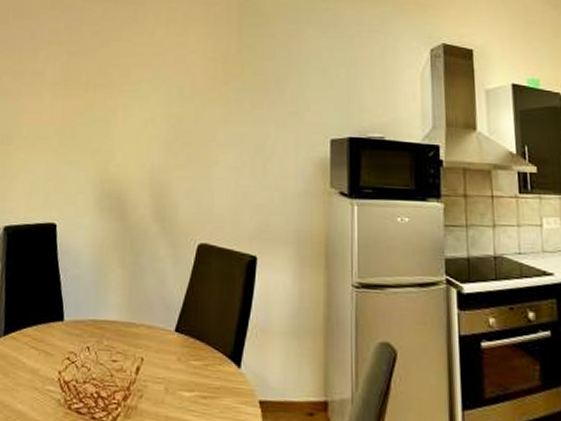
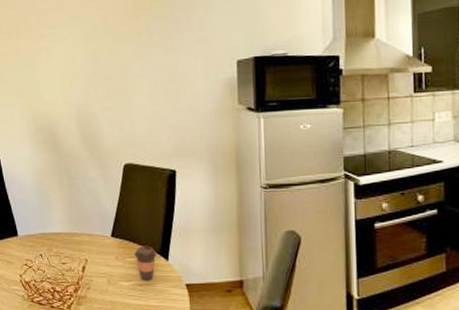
coffee cup: none [200,346,227,392] -> present [134,246,157,281]

